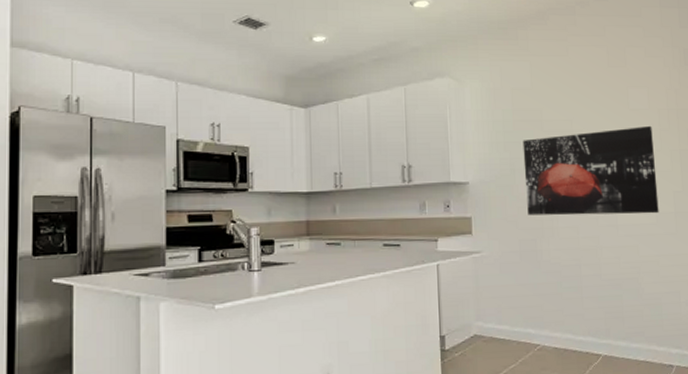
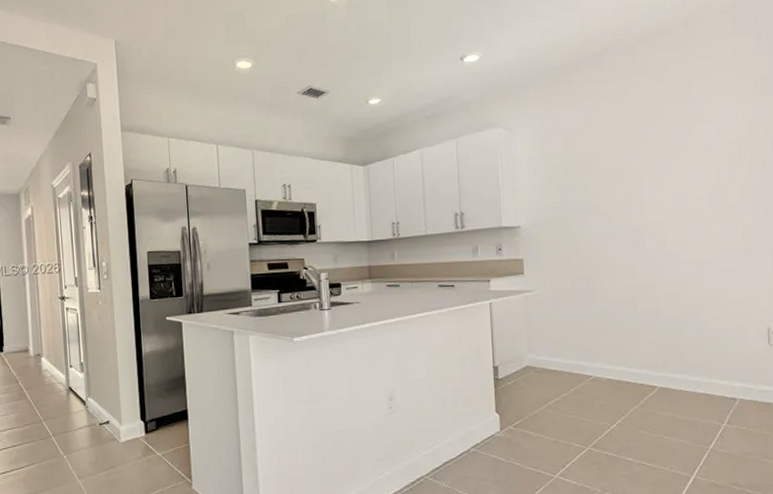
wall art: present [522,125,659,216] -> none [576,160,725,256]

